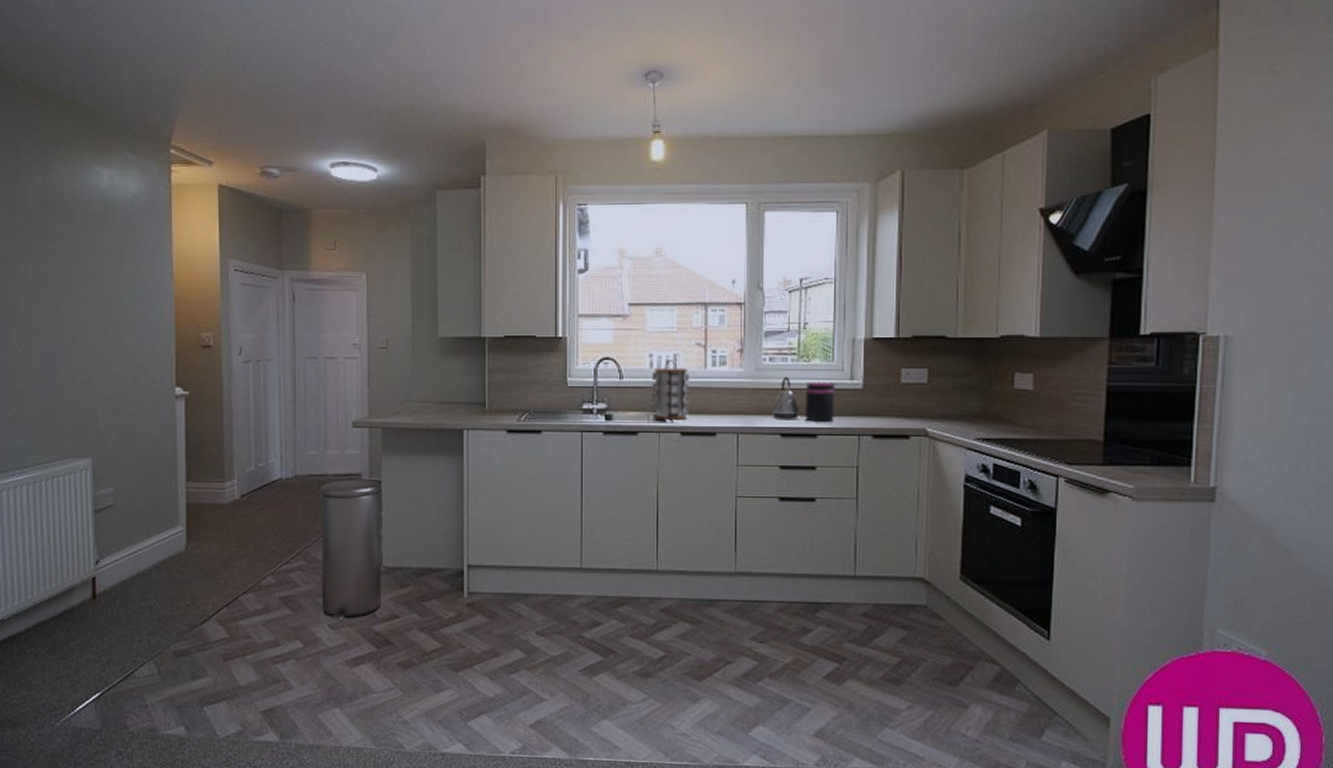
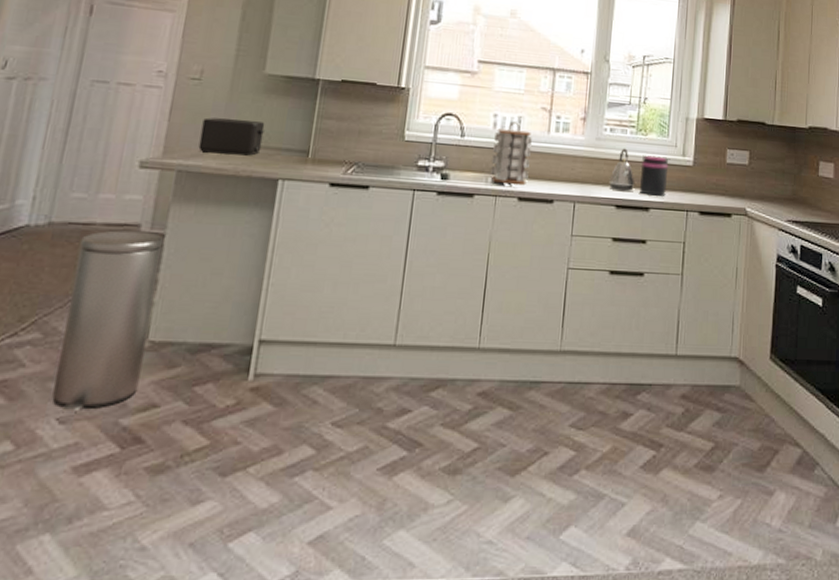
toaster: none [395,380,445,411] -> present [198,117,265,156]

